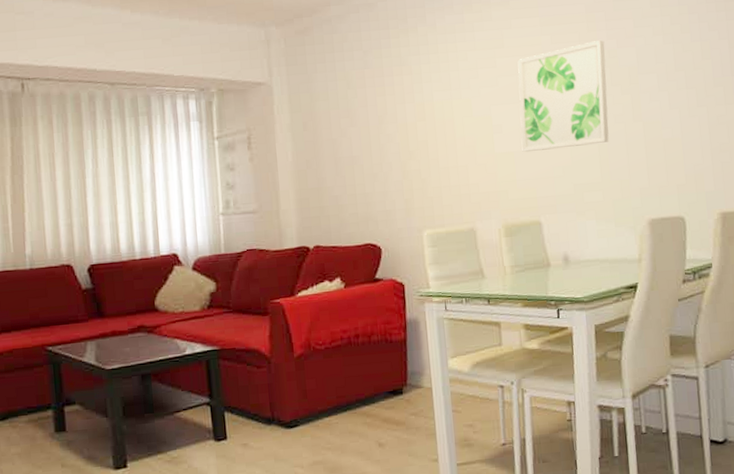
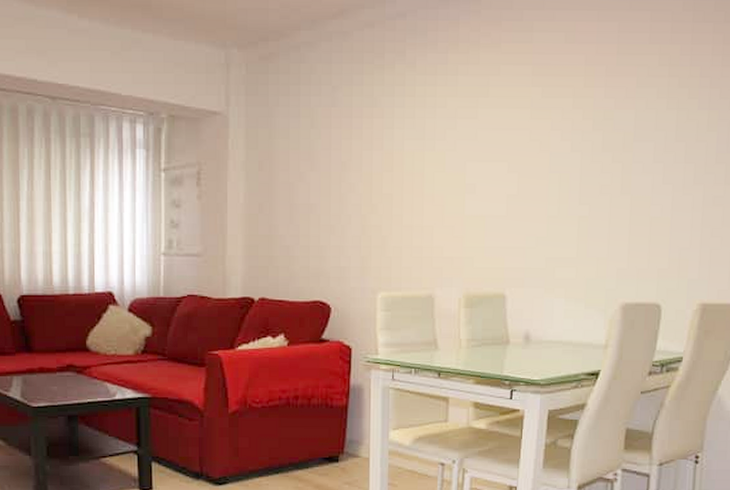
wall art: present [517,39,609,152] -> none [494,97,601,217]

